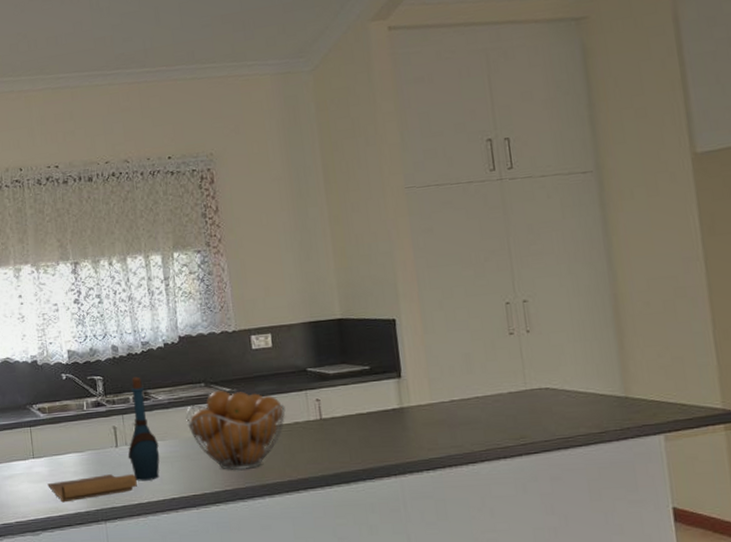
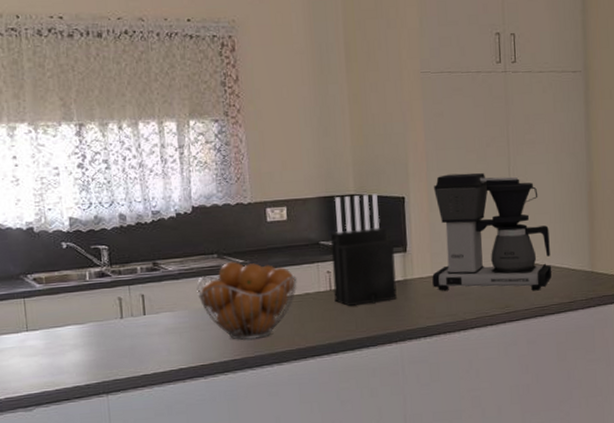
message in a bottle: present [47,376,160,503] -> none [43,246,168,377]
knife block: none [318,316,393,436] -> present [331,193,397,306]
coffee maker: none [427,290,575,420] -> present [432,172,552,291]

